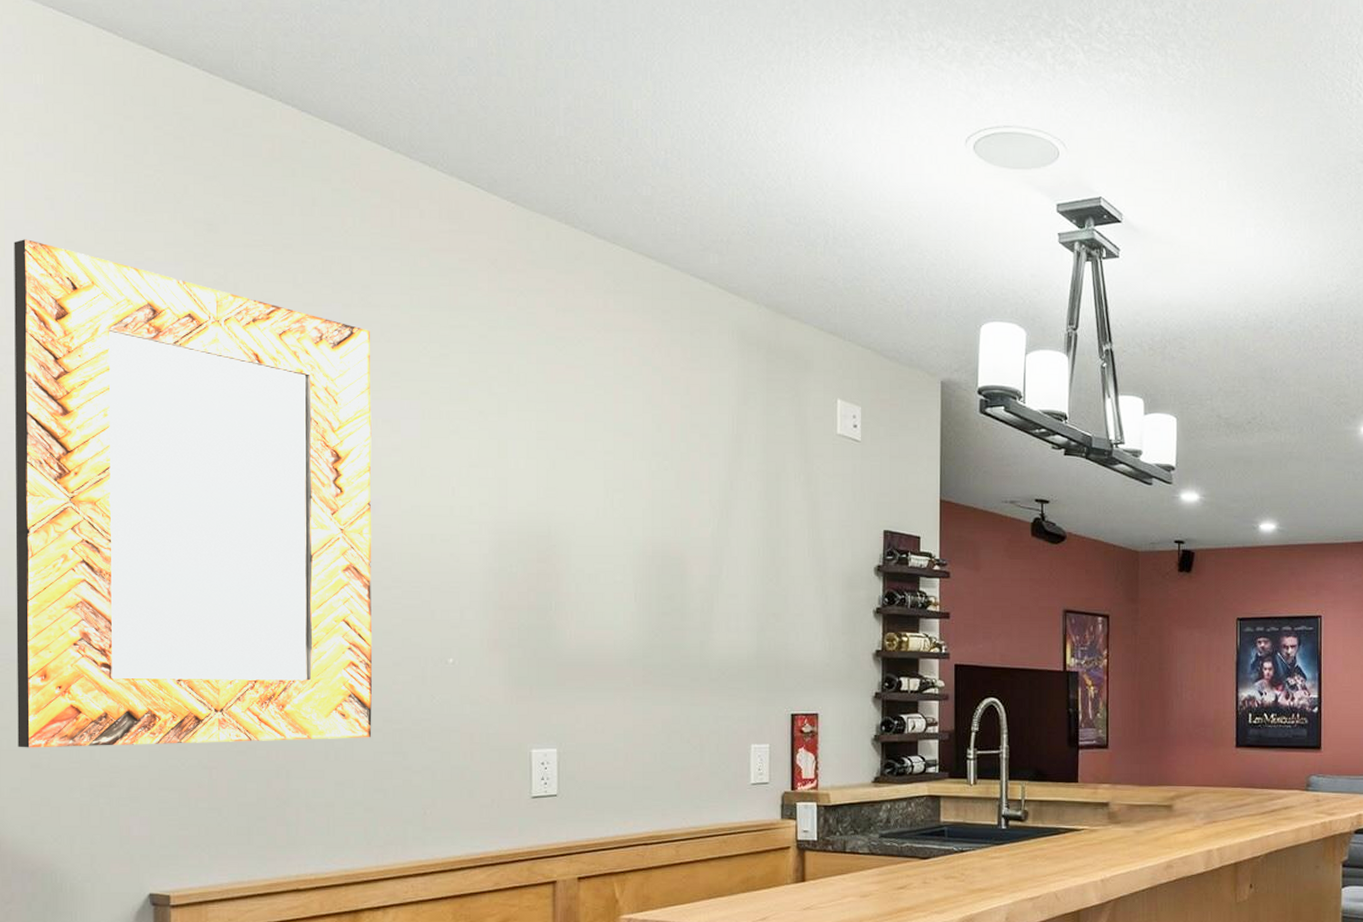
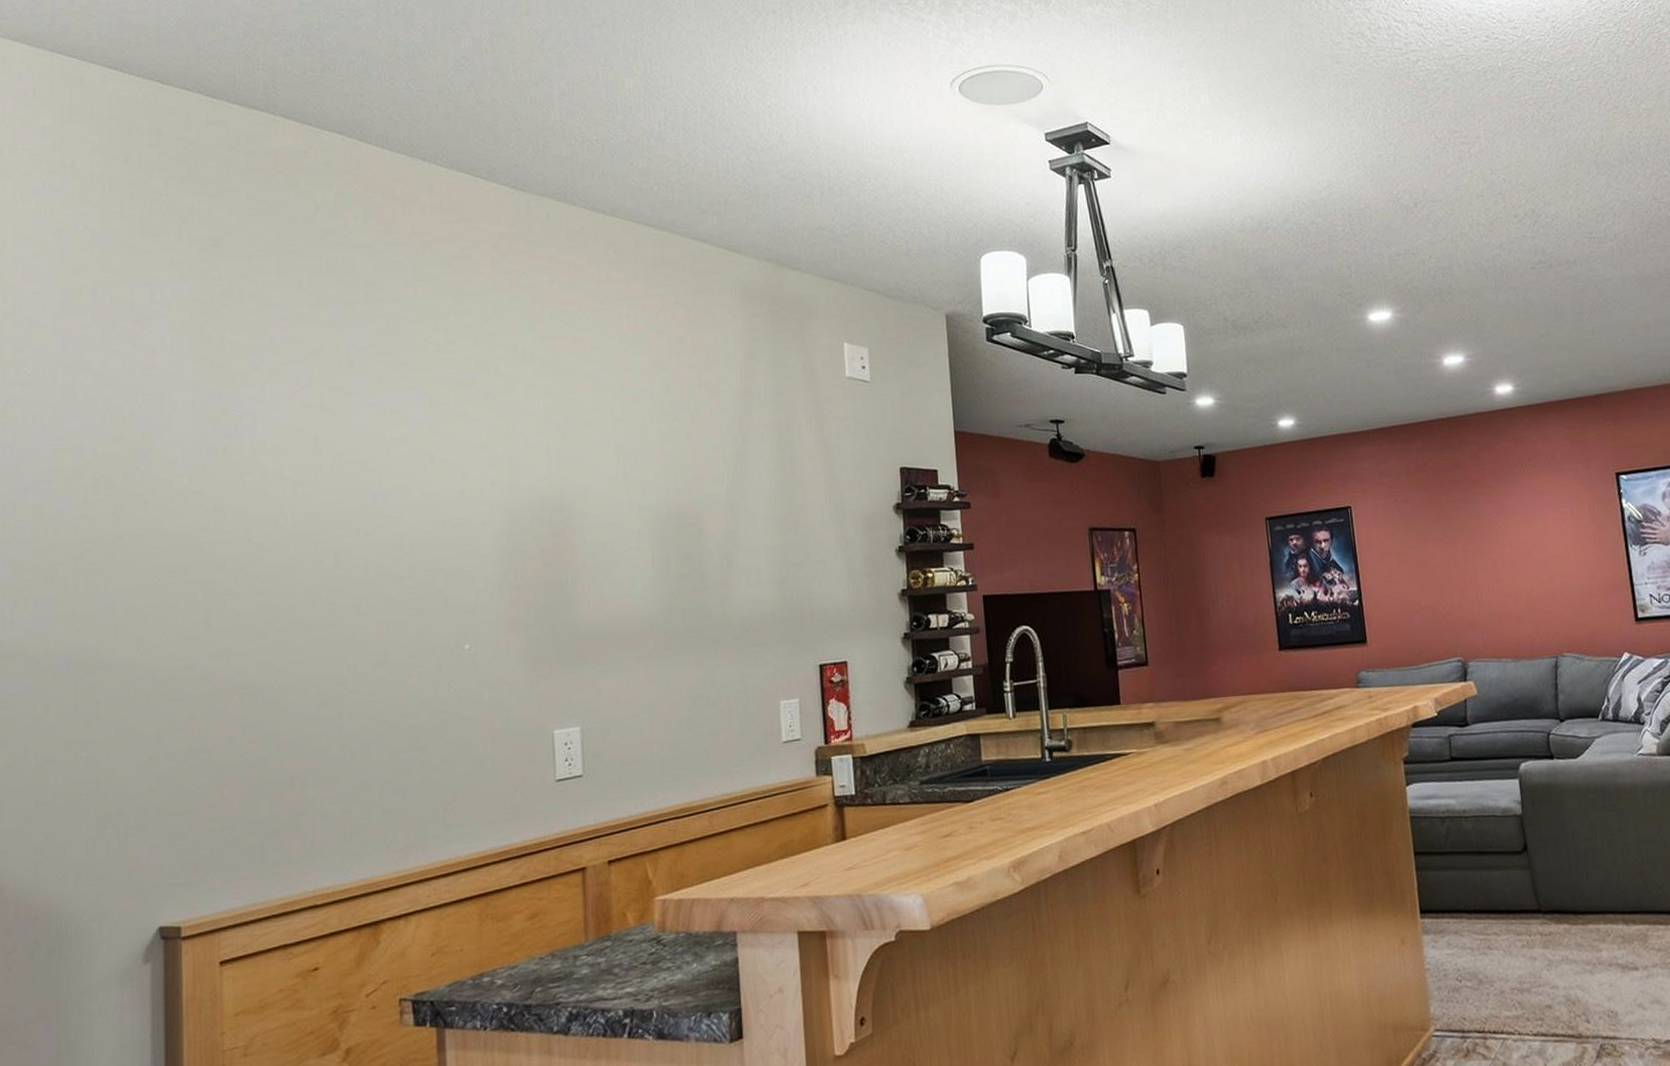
home mirror: present [14,239,372,748] -> none [21,273,388,786]

